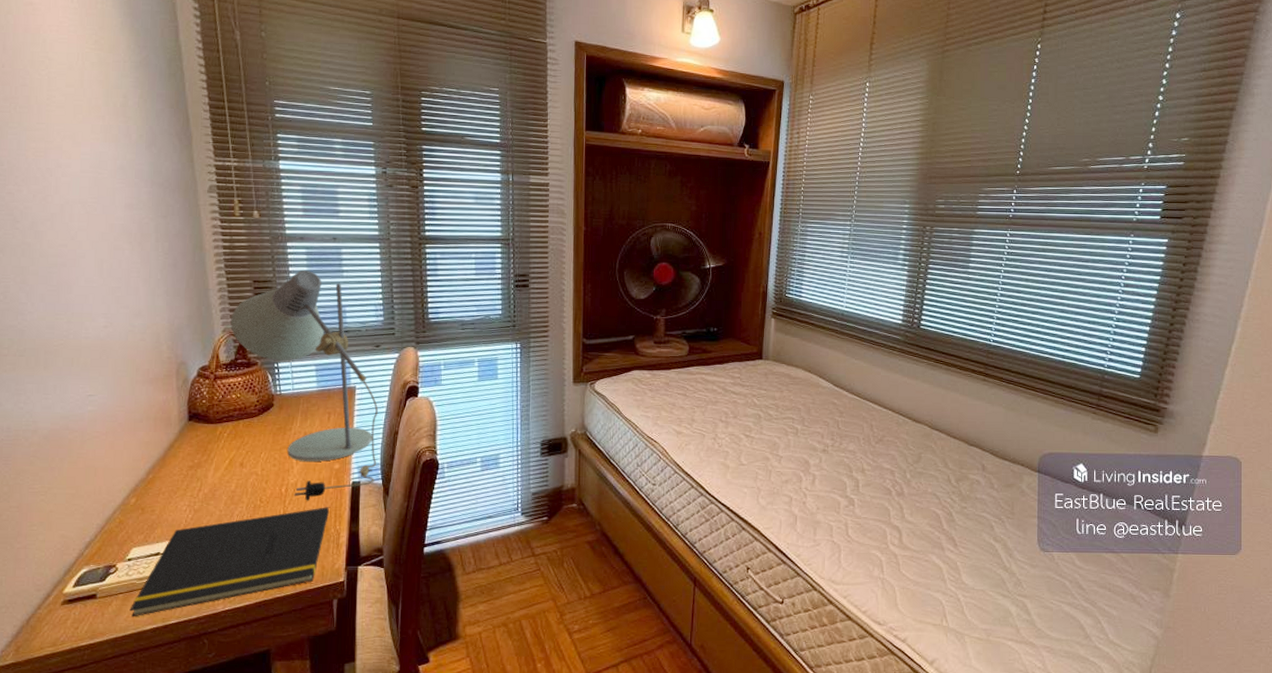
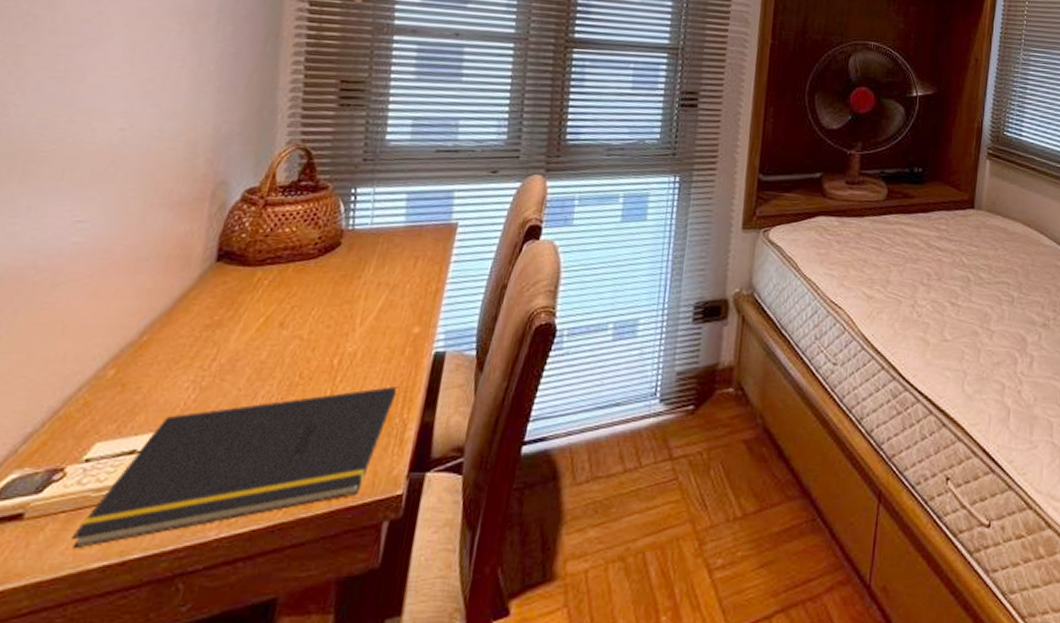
desk lamp: present [230,271,378,501] -> none [298,71,484,378]

